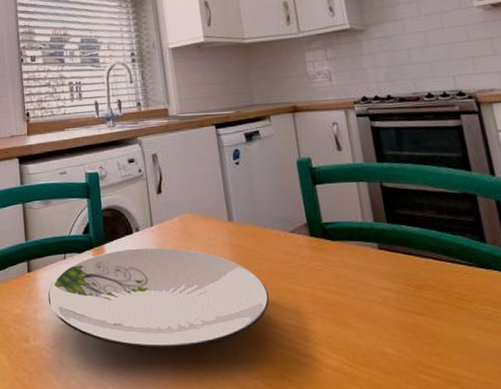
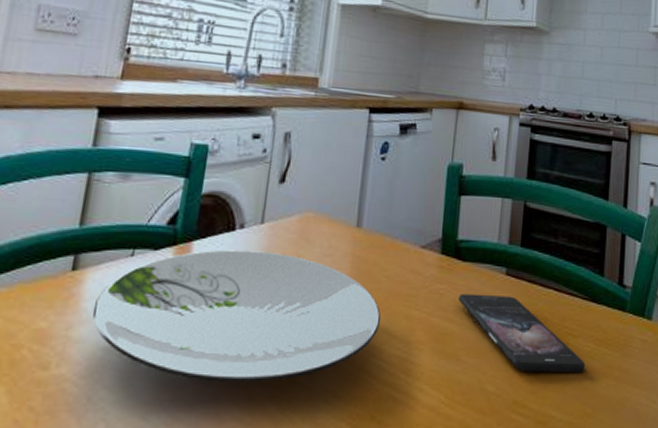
smartphone: none [336,267,489,336] -> present [457,293,586,373]

